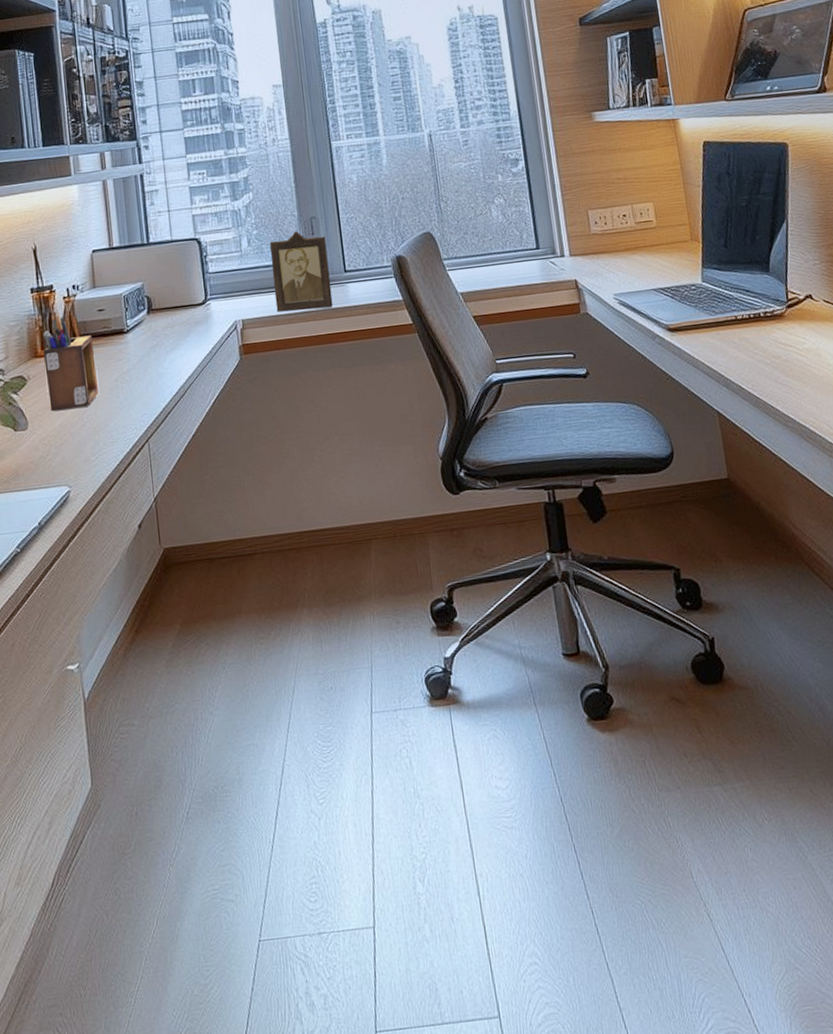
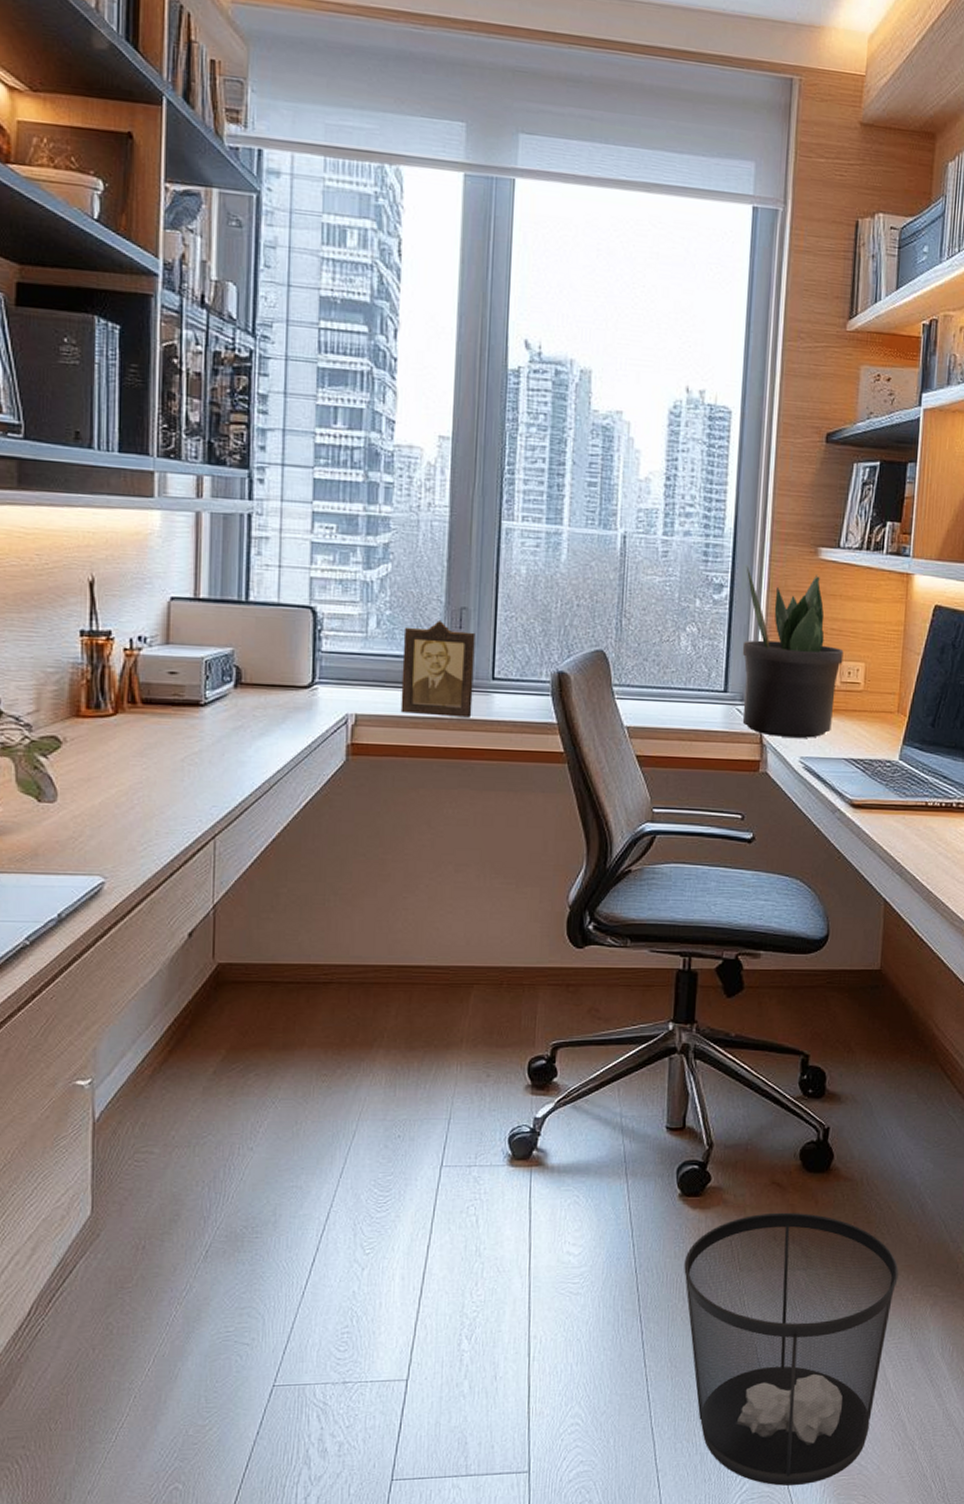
desk organizer: present [43,317,100,412] -> none [88,672,158,786]
planter: none [534,135,636,280] -> present [742,566,844,738]
waste bin: none [604,726,822,1020] -> present [684,1212,899,1486]

